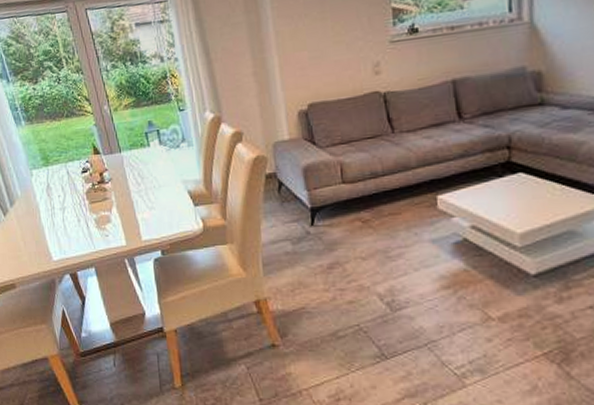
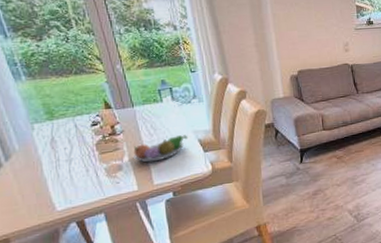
fruit bowl: none [121,185,177,215] -> present [133,135,188,163]

